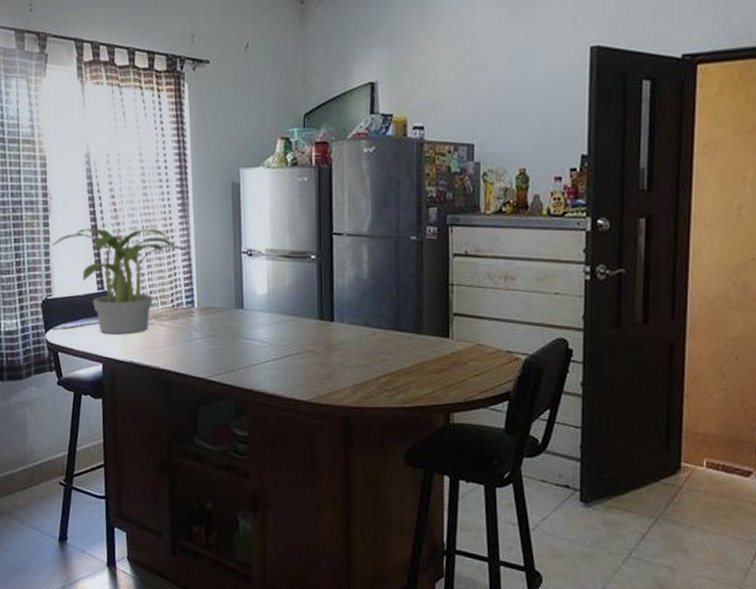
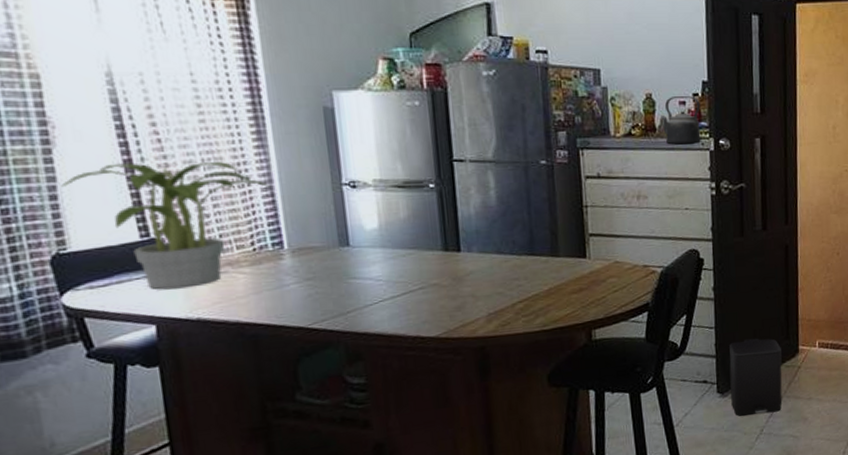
kettle: none [534,171,578,224] -> present [661,96,701,145]
pedal bin: none [594,445,659,535] -> present [729,338,783,416]

